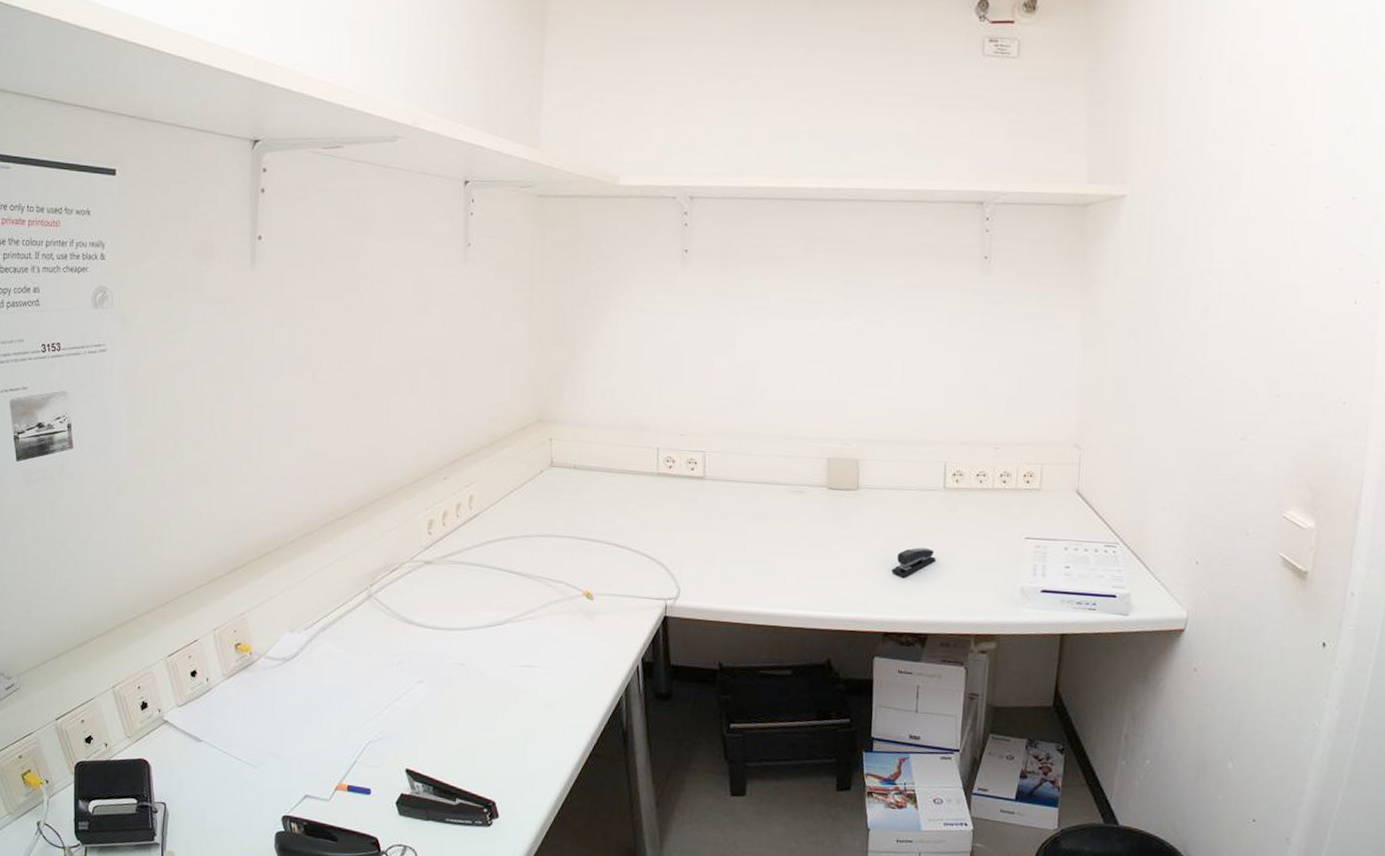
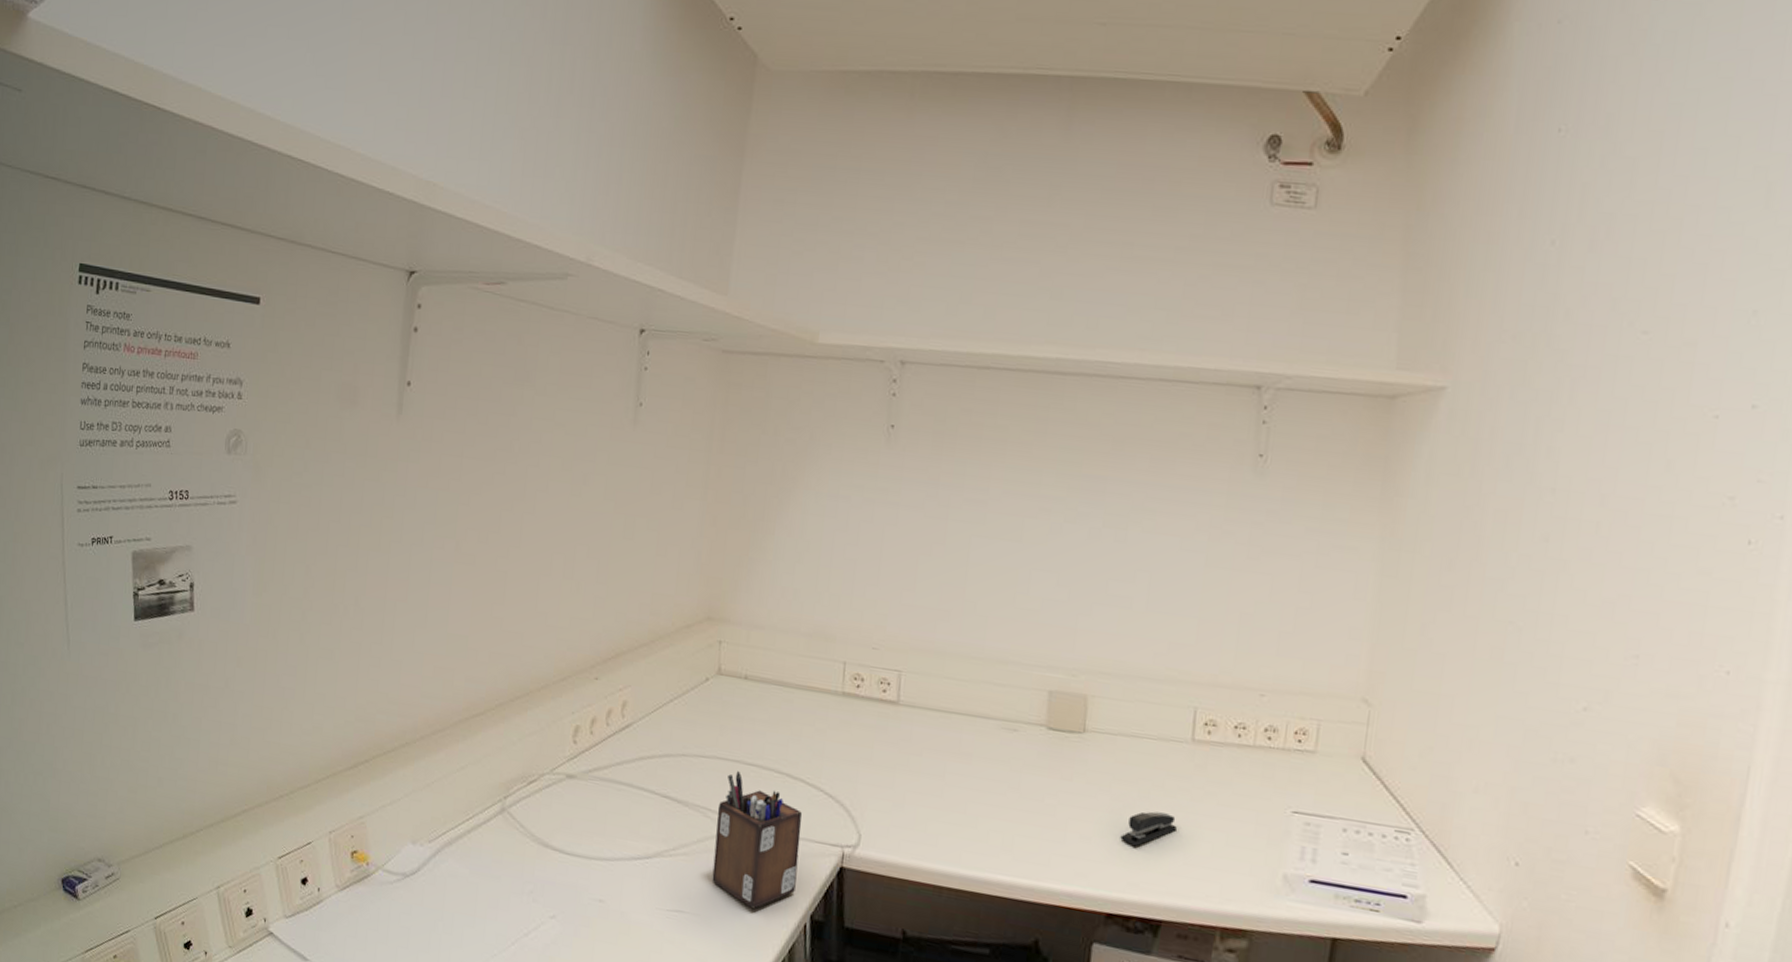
desk organizer: none [556,545,630,657] -> present [711,771,802,908]

